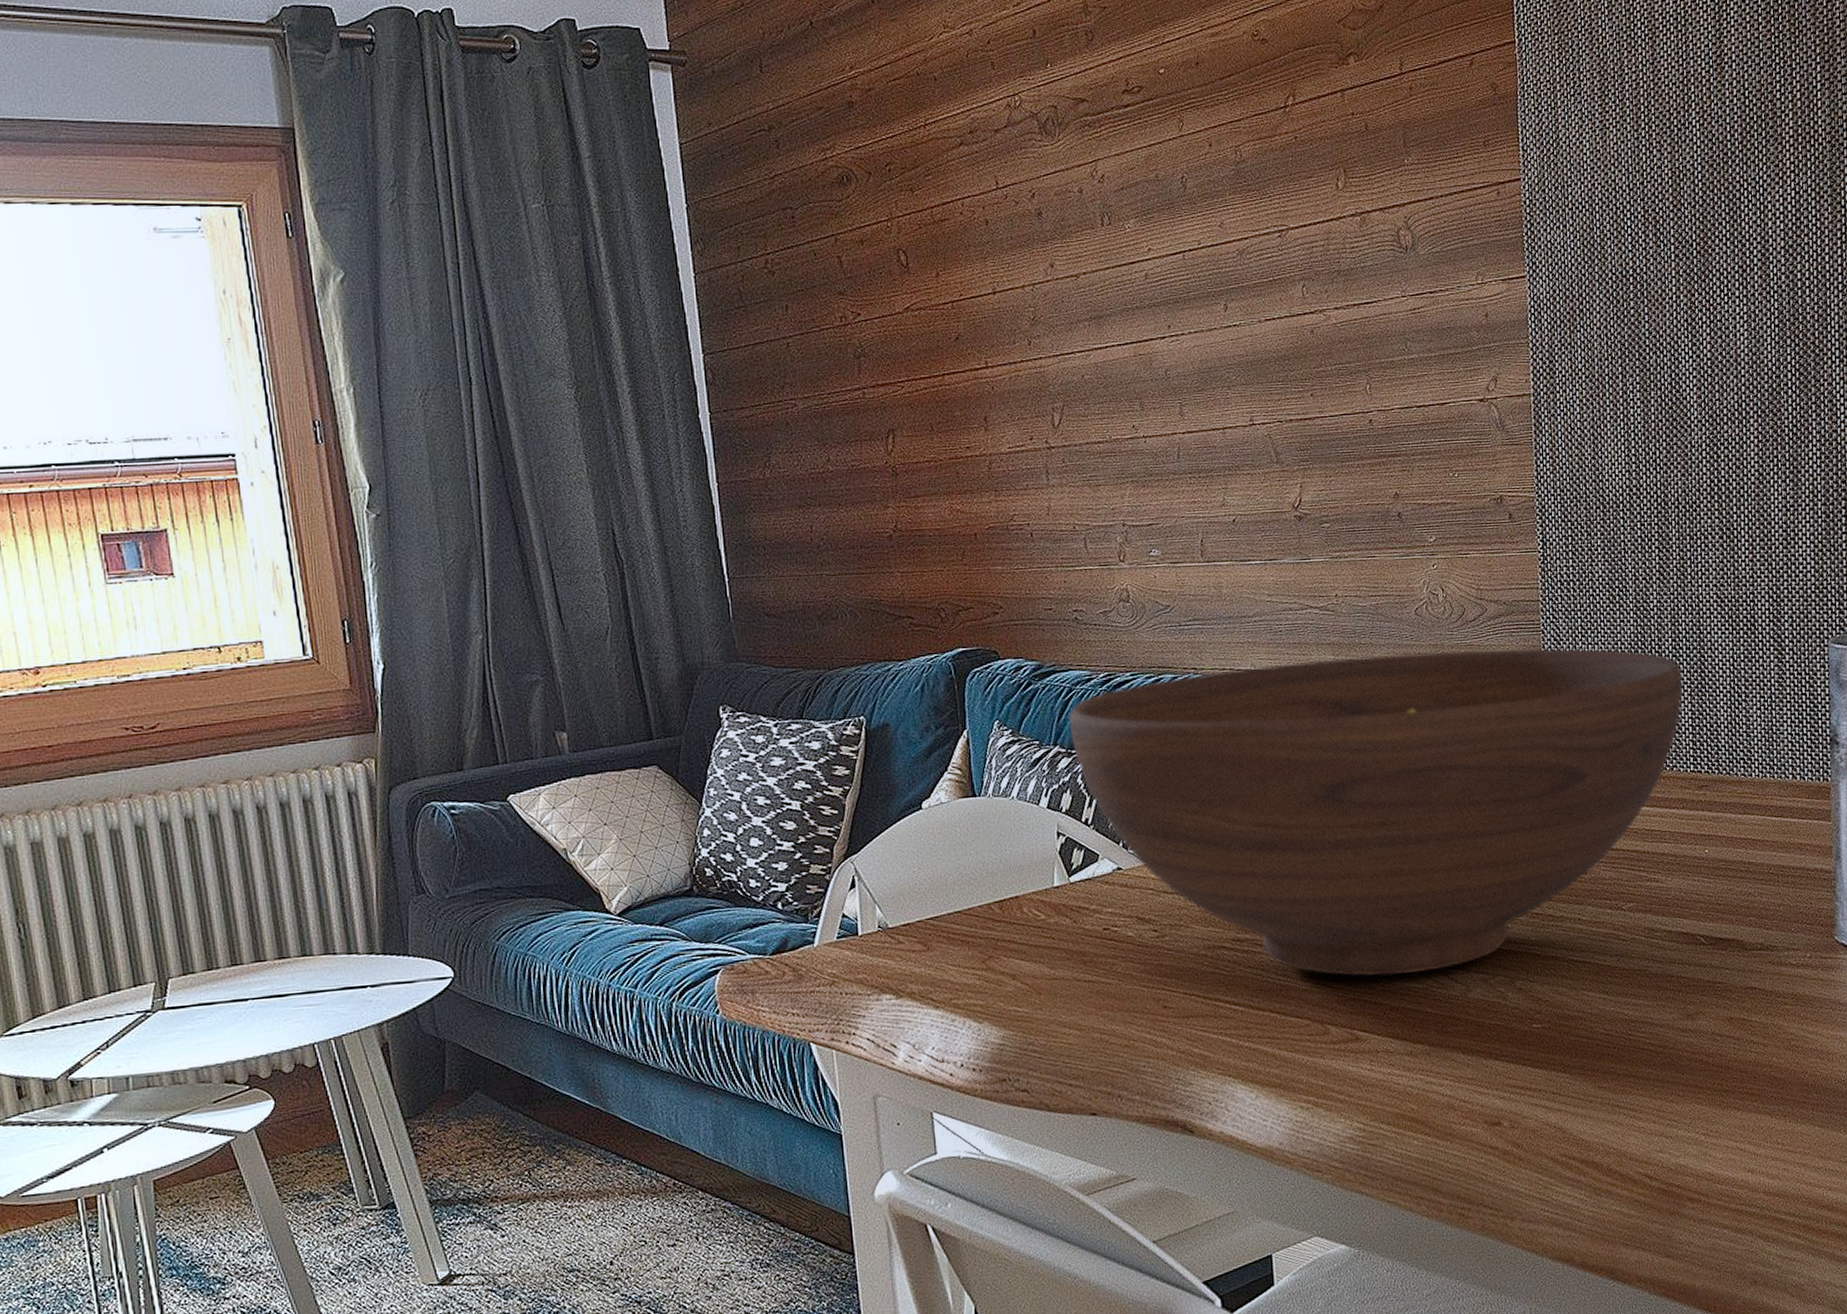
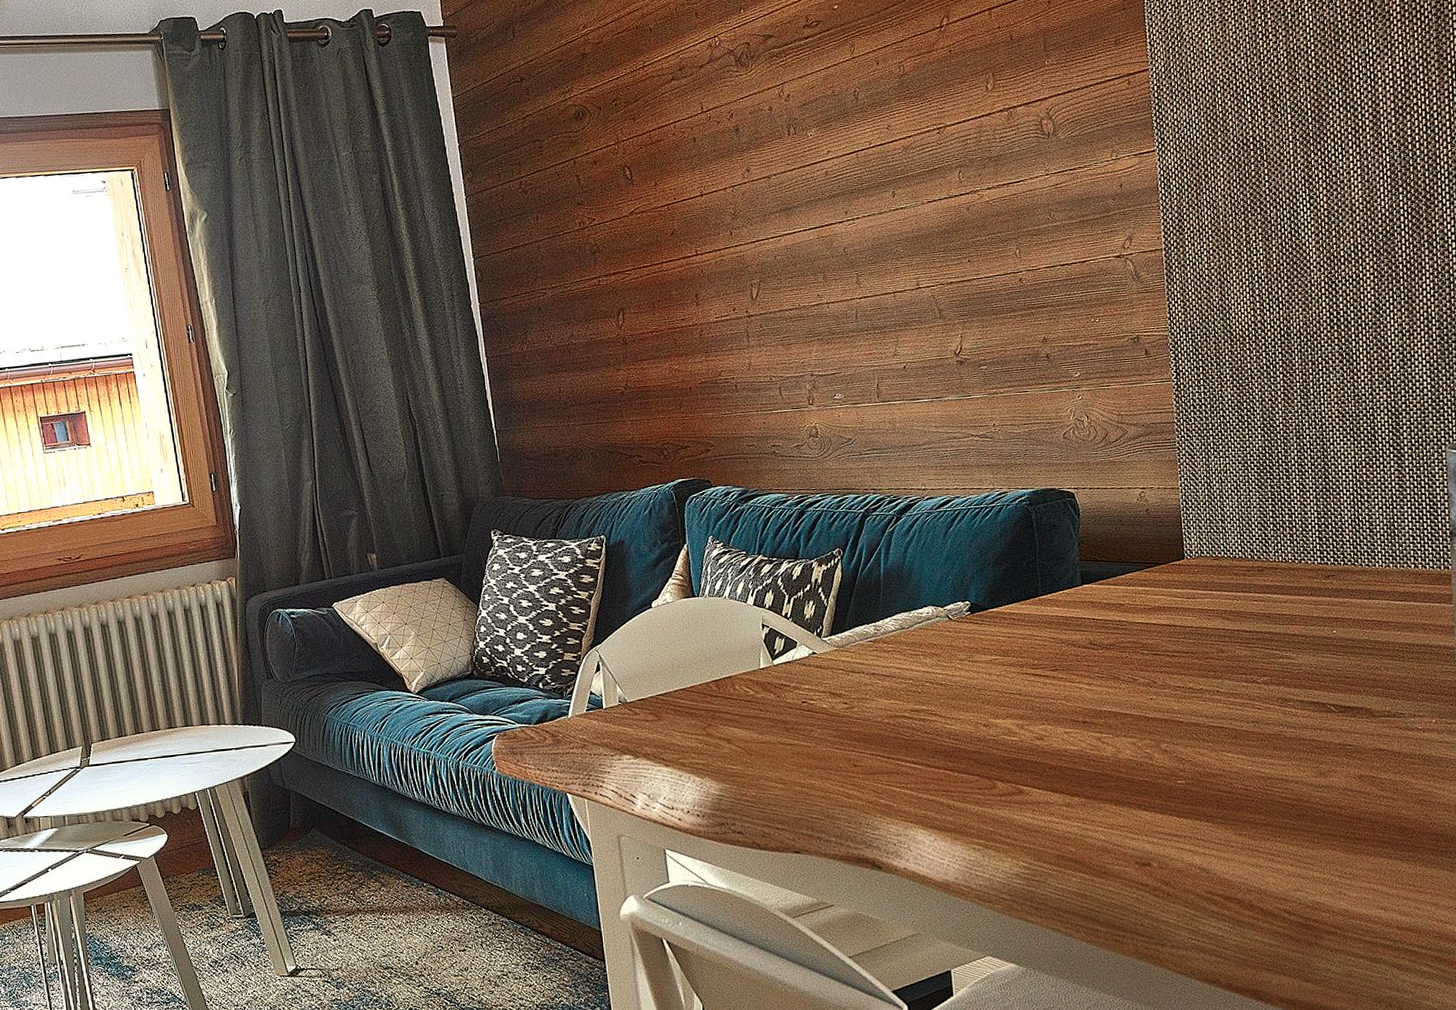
fruit bowl: present [1068,648,1684,976] -> none [769,461,1309,740]

